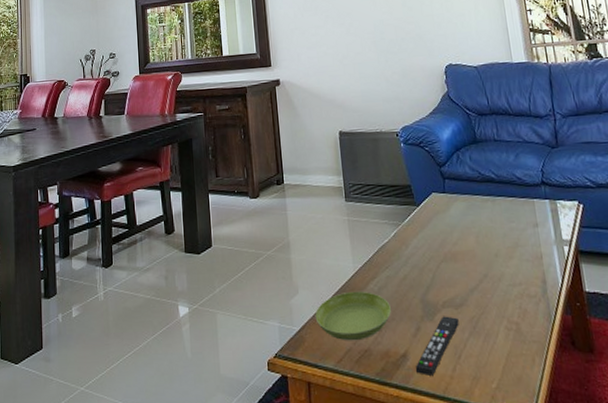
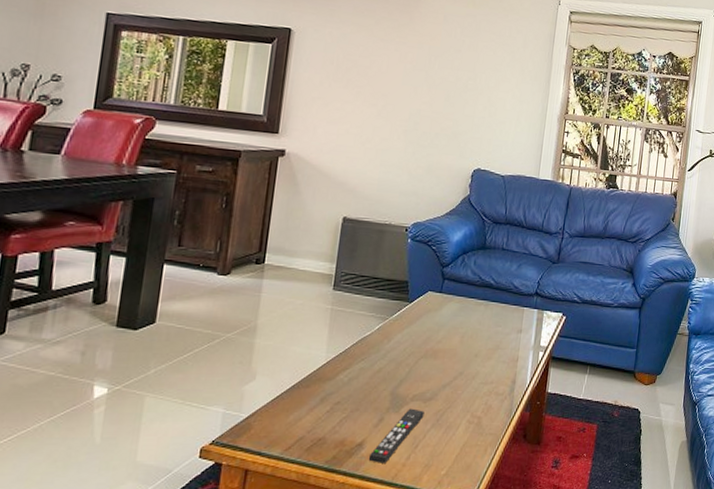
saucer: present [315,291,391,341] -> none [269,380,358,430]

